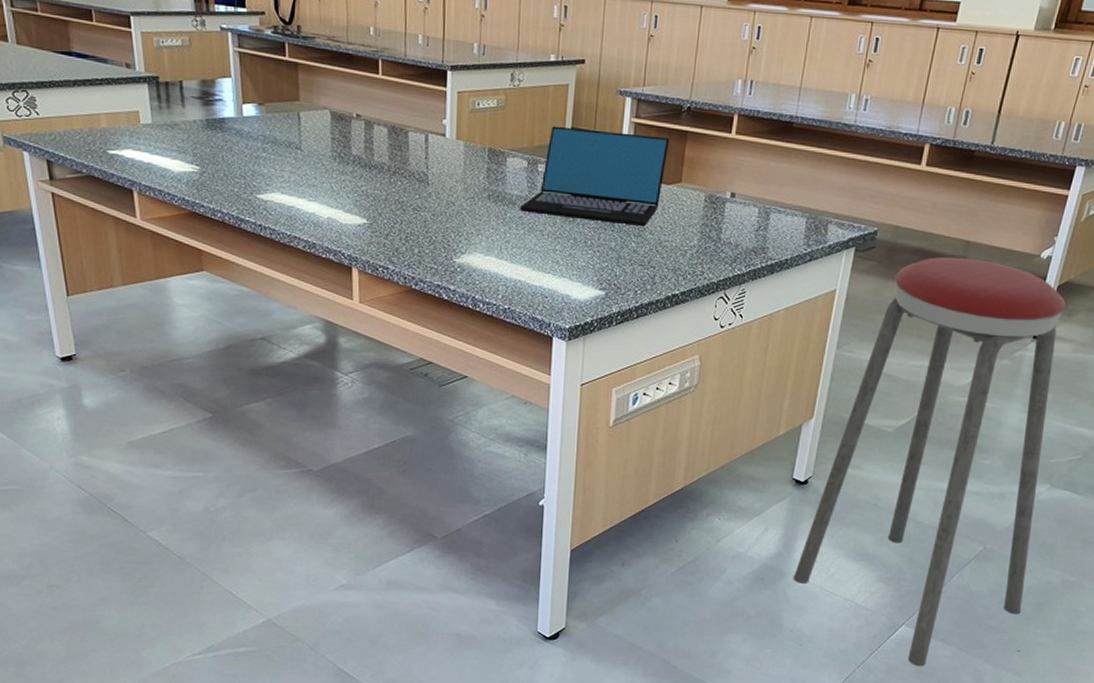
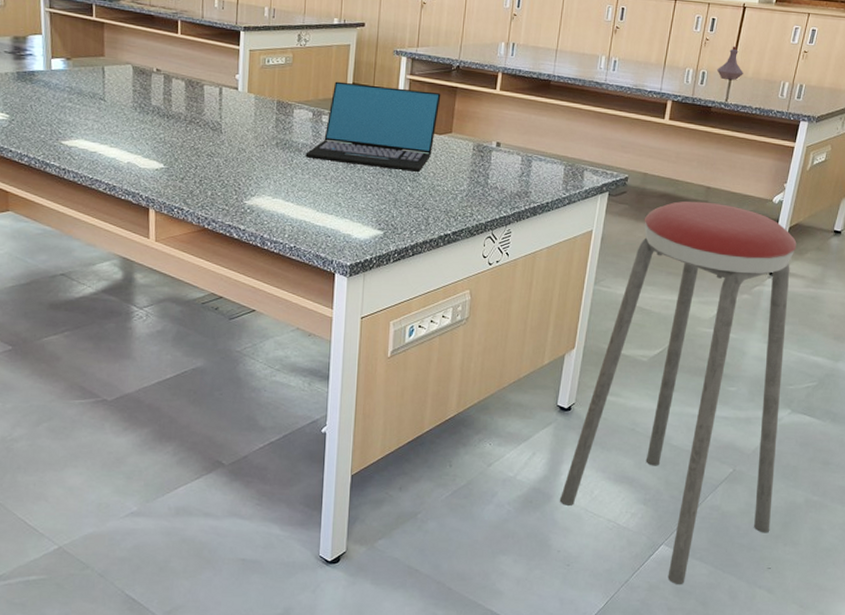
flask: none [982,80,1013,119] -> present [716,46,743,80]

